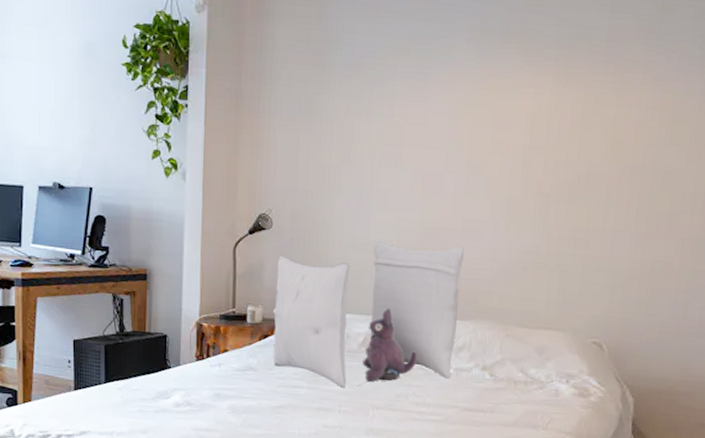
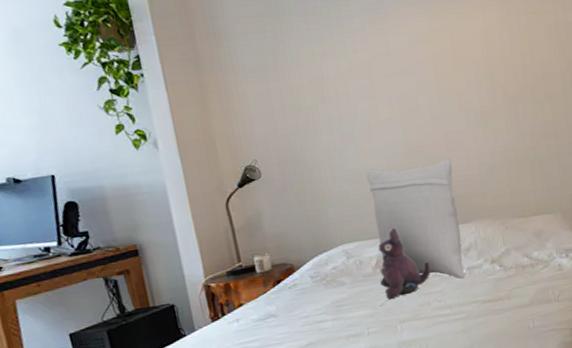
cushion: present [272,255,350,388] -> none [274,195,369,312]

